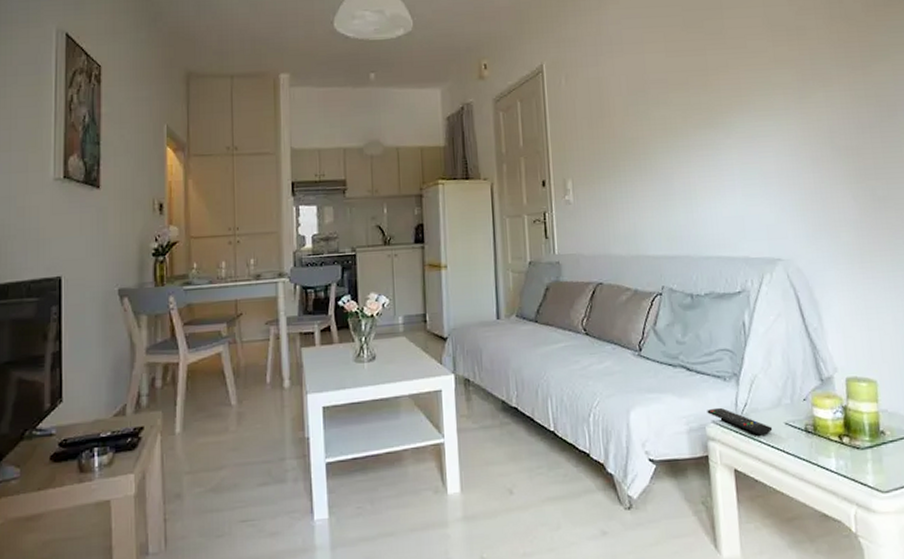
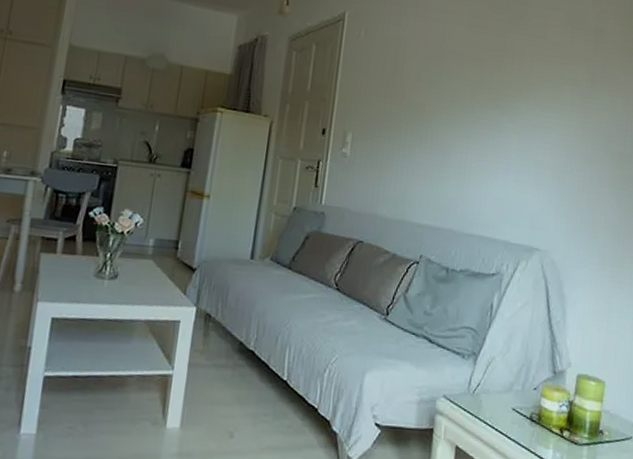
remote control: present [707,407,773,435] -> none [440,383,500,417]

